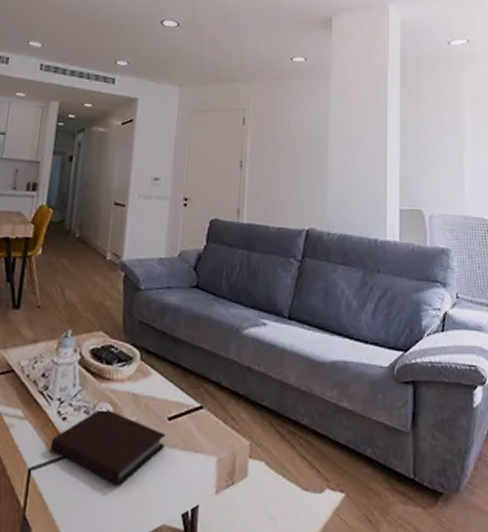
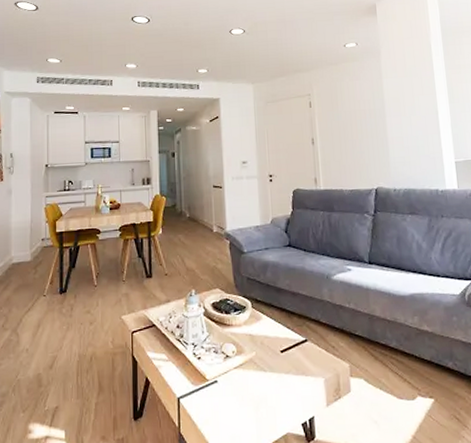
notebook: present [50,408,167,485] -> none [191,347,282,405]

